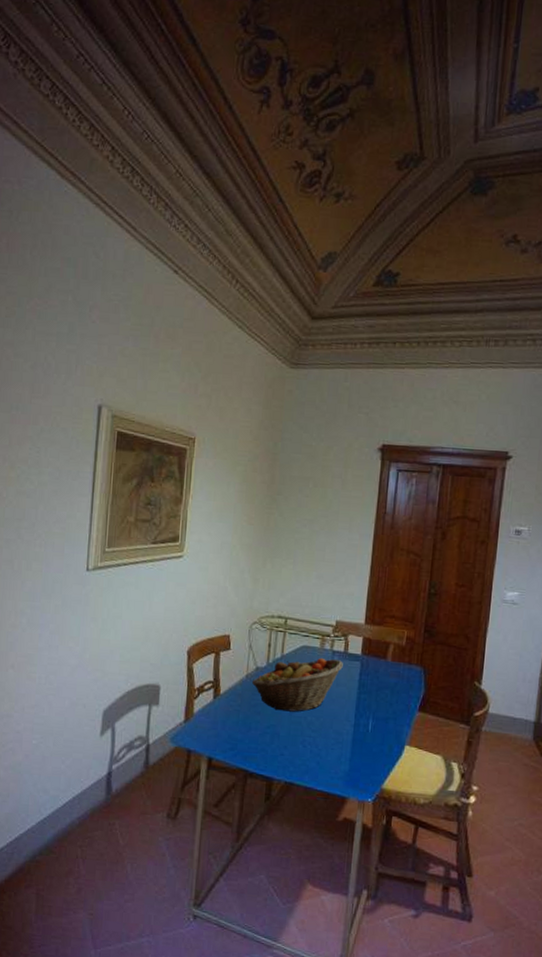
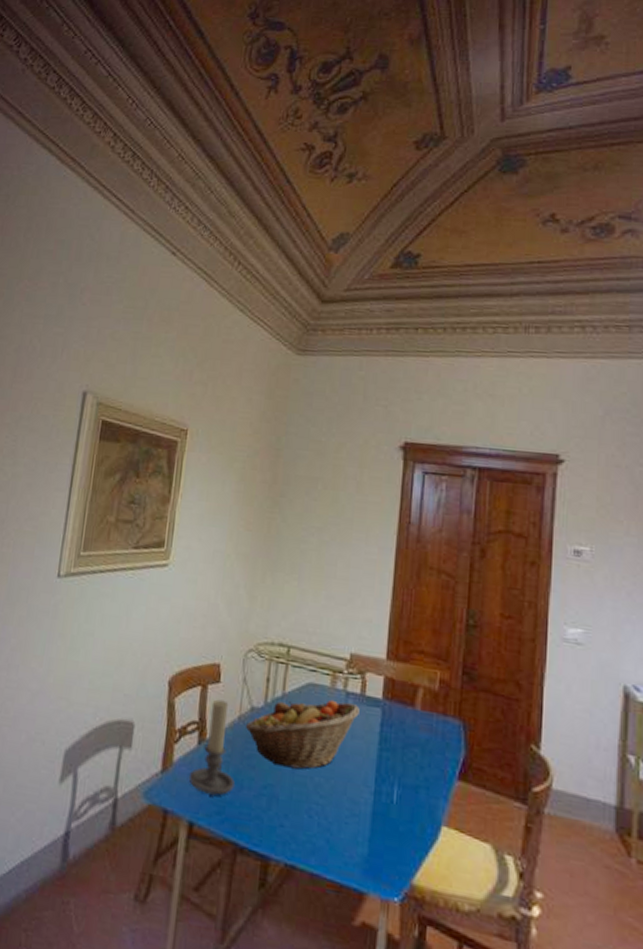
candle holder: none [207,663,244,736] -> present [188,699,235,796]

